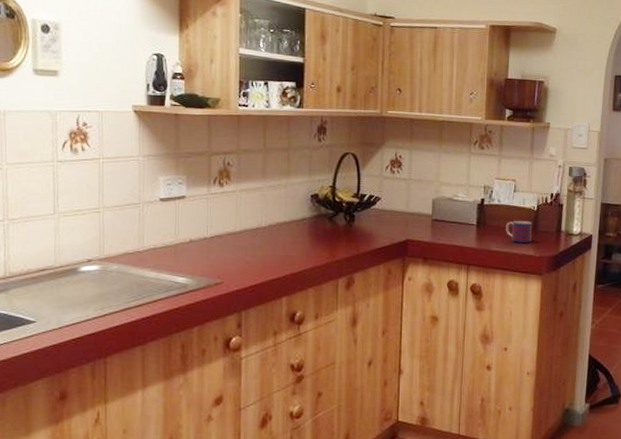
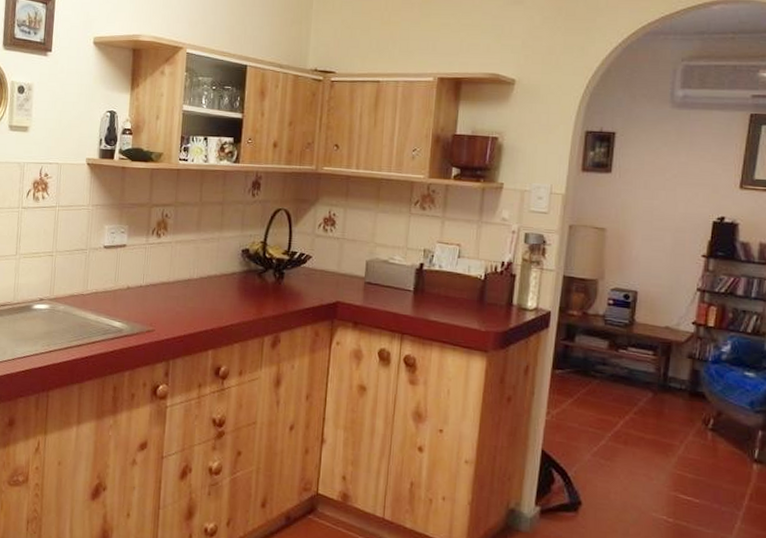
mug: present [506,221,533,243] -> none [447,289,478,315]

